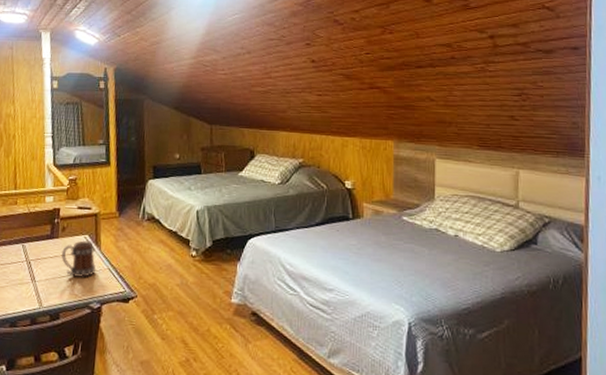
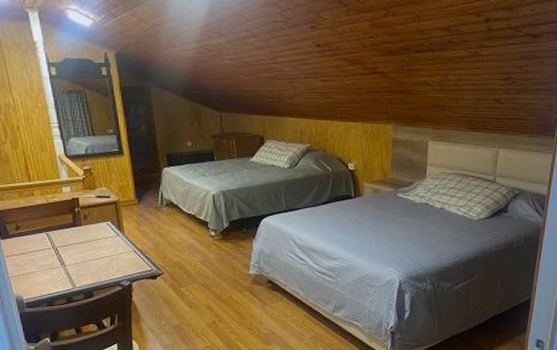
mug: present [61,240,97,277] -> none [87,227,123,260]

